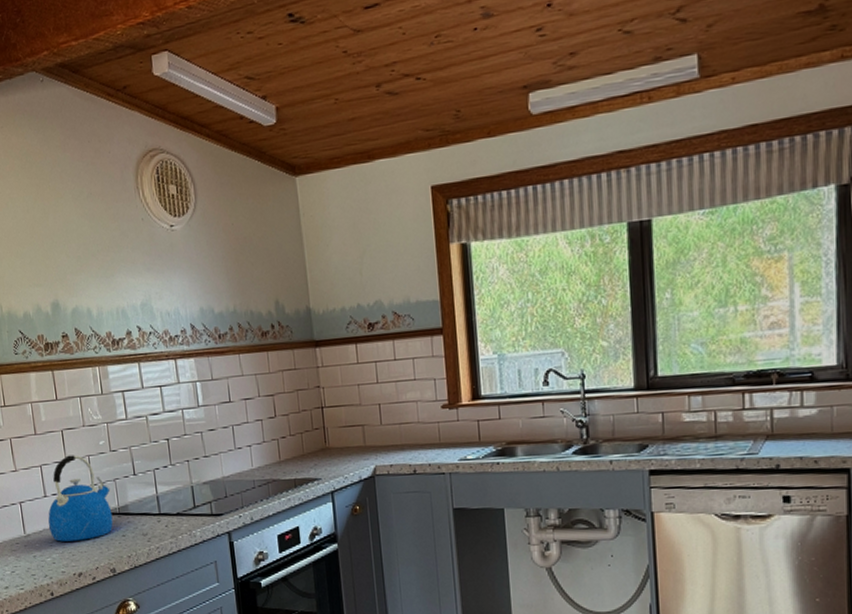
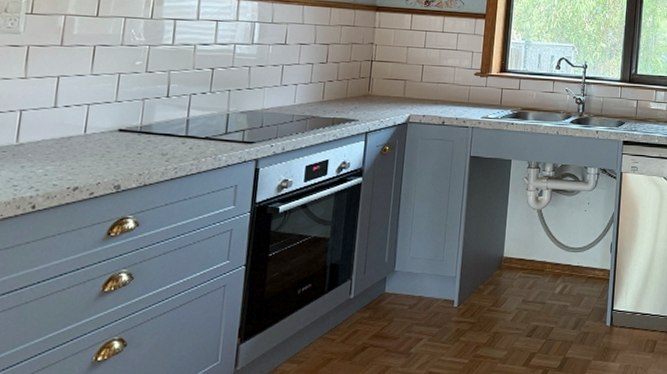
kettle: present [48,455,113,542] -> none [50,70,137,155]

